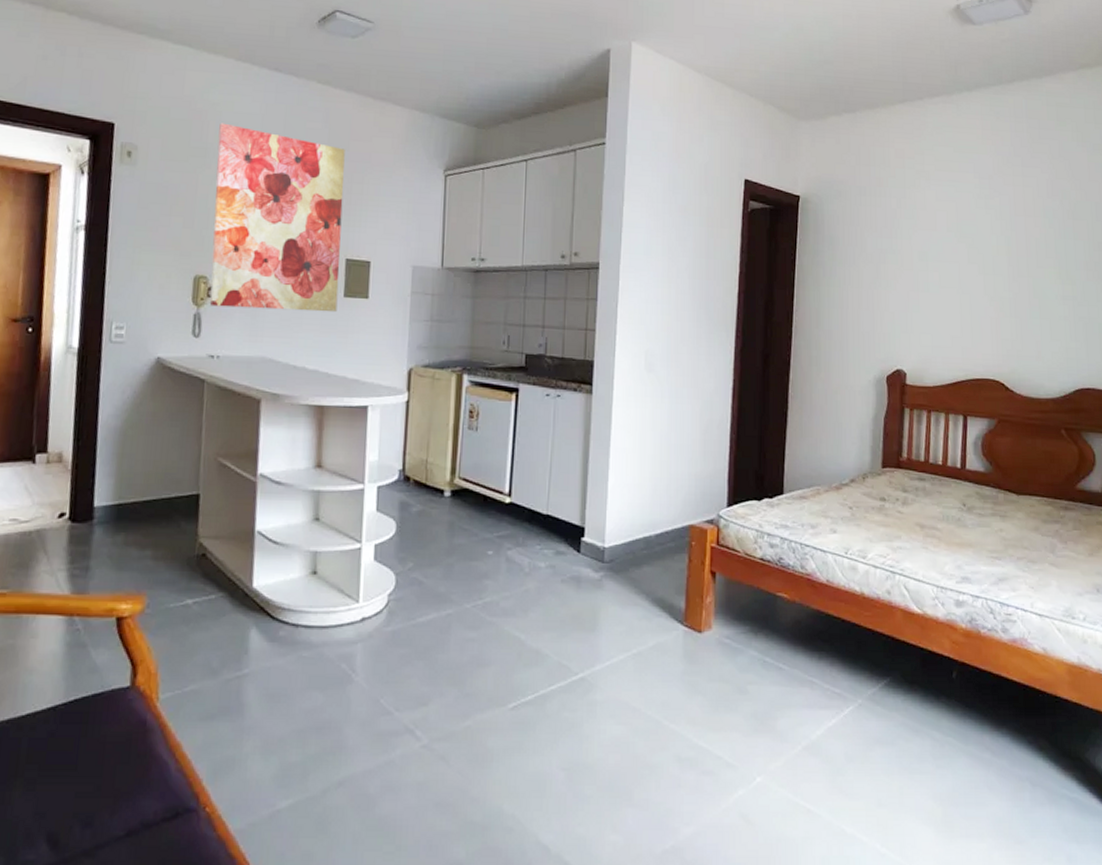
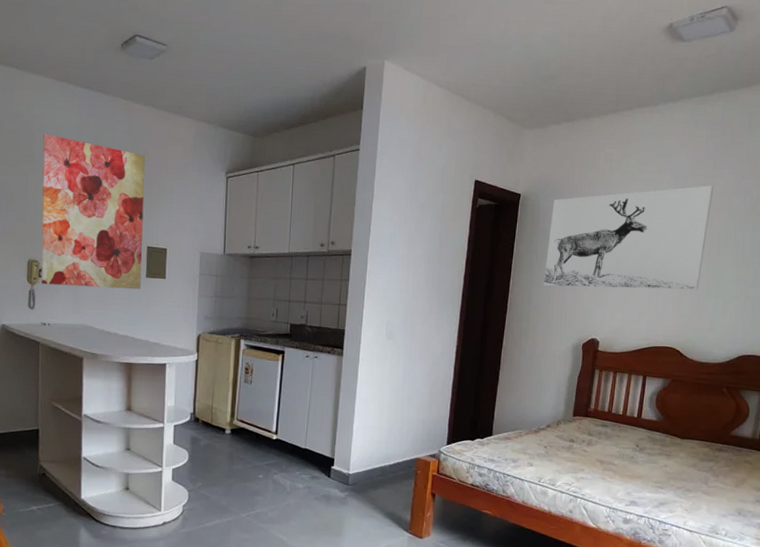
wall art: none [834,185,1025,309] -> present [544,185,714,290]

